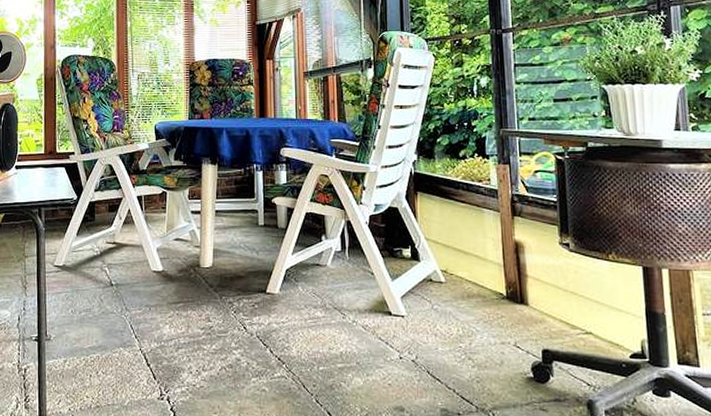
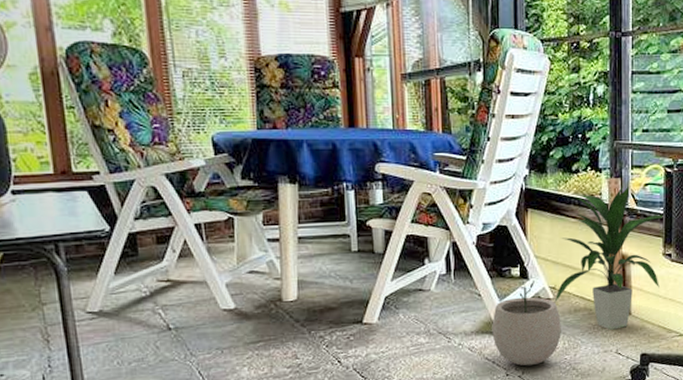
plant pot: none [384,260,455,351] -> present [492,279,561,366]
indoor plant: none [446,171,558,320] -> present [554,184,662,330]

